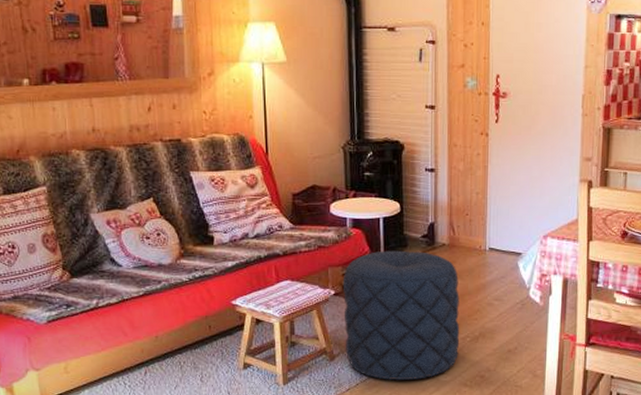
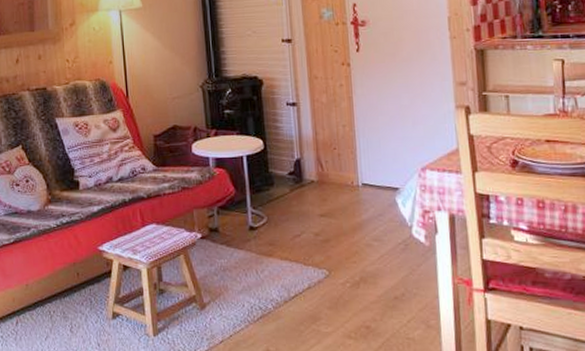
pouf: present [342,250,460,381] -> none [209,189,339,332]

